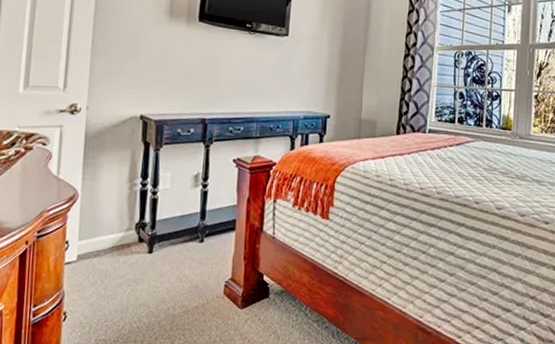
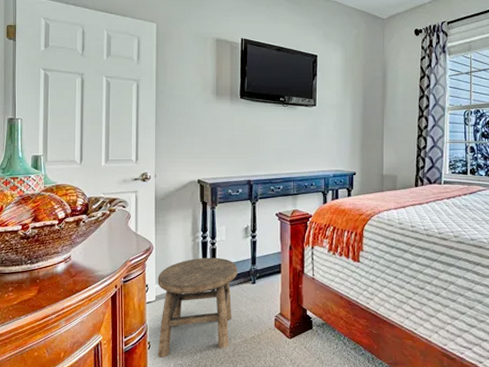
stool: none [74,209,183,332] -> present [157,257,237,358]

